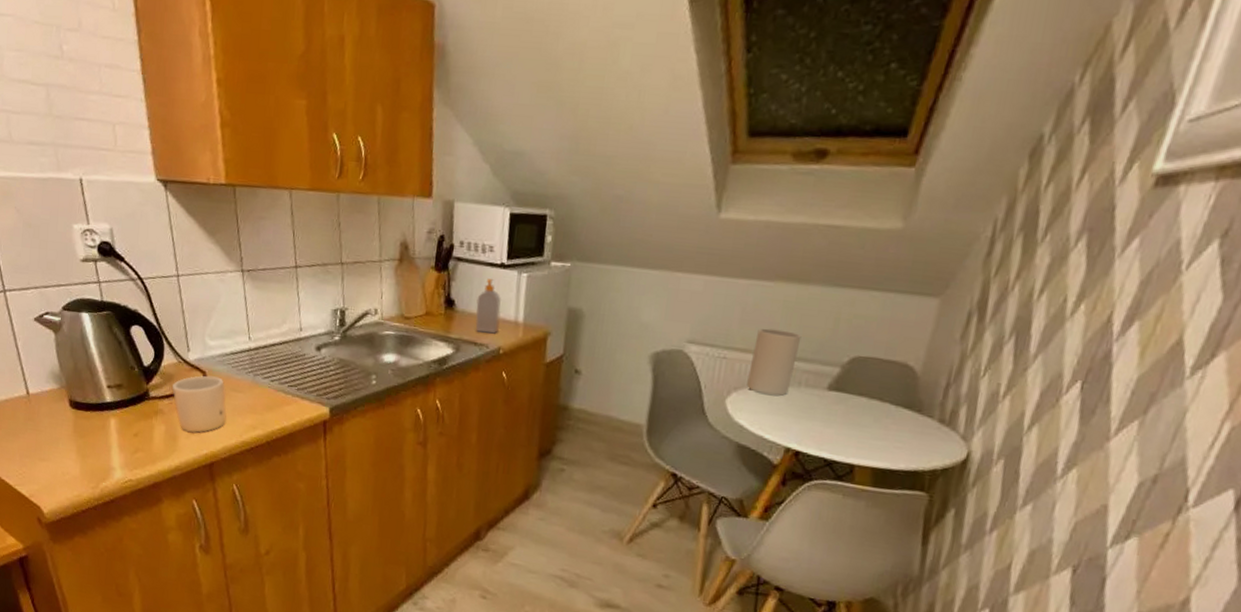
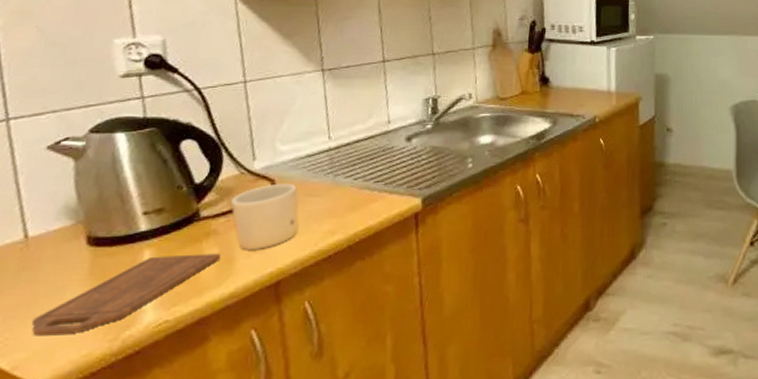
cutting board: none [38,424,167,477] -> present [31,253,221,336]
soap bottle: present [475,278,501,334] -> none [570,54,594,104]

